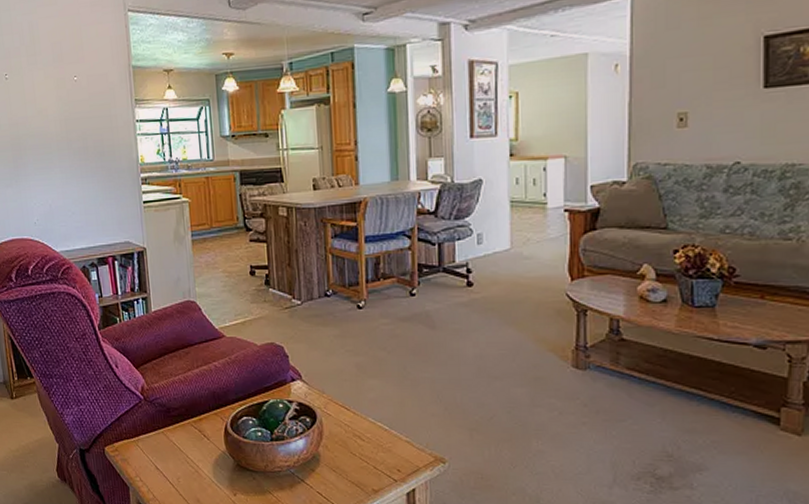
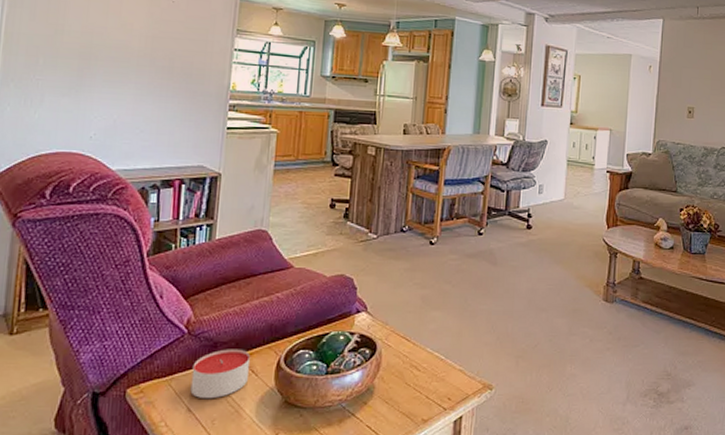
candle: none [153,414,202,458] -> present [190,349,250,398]

